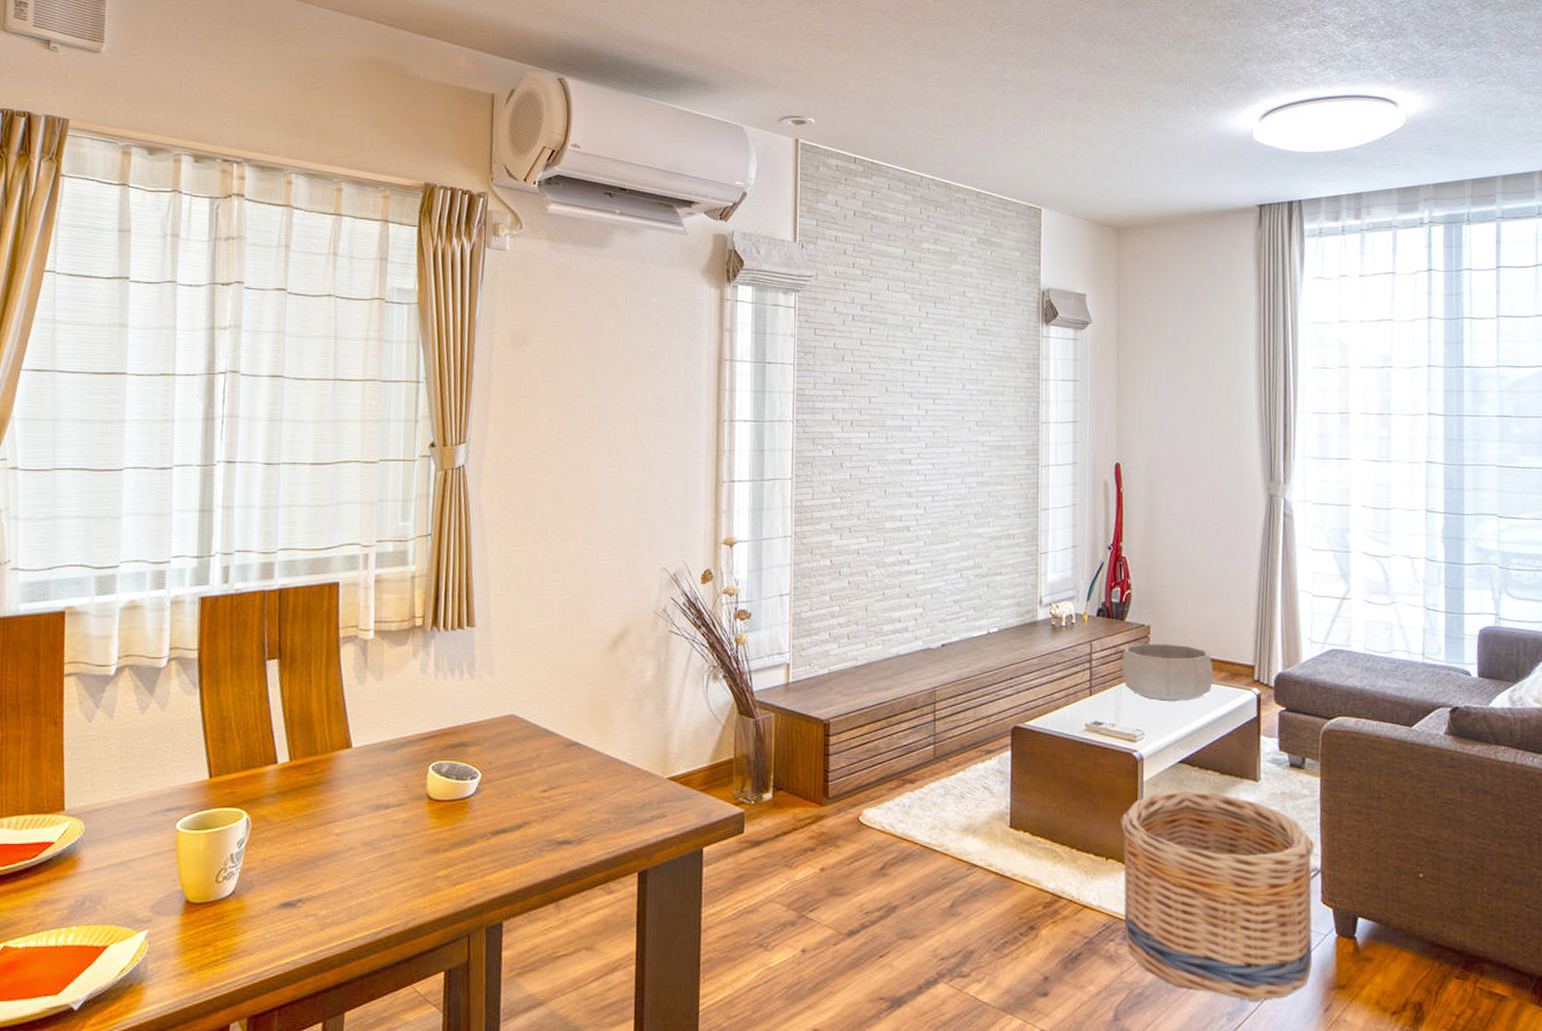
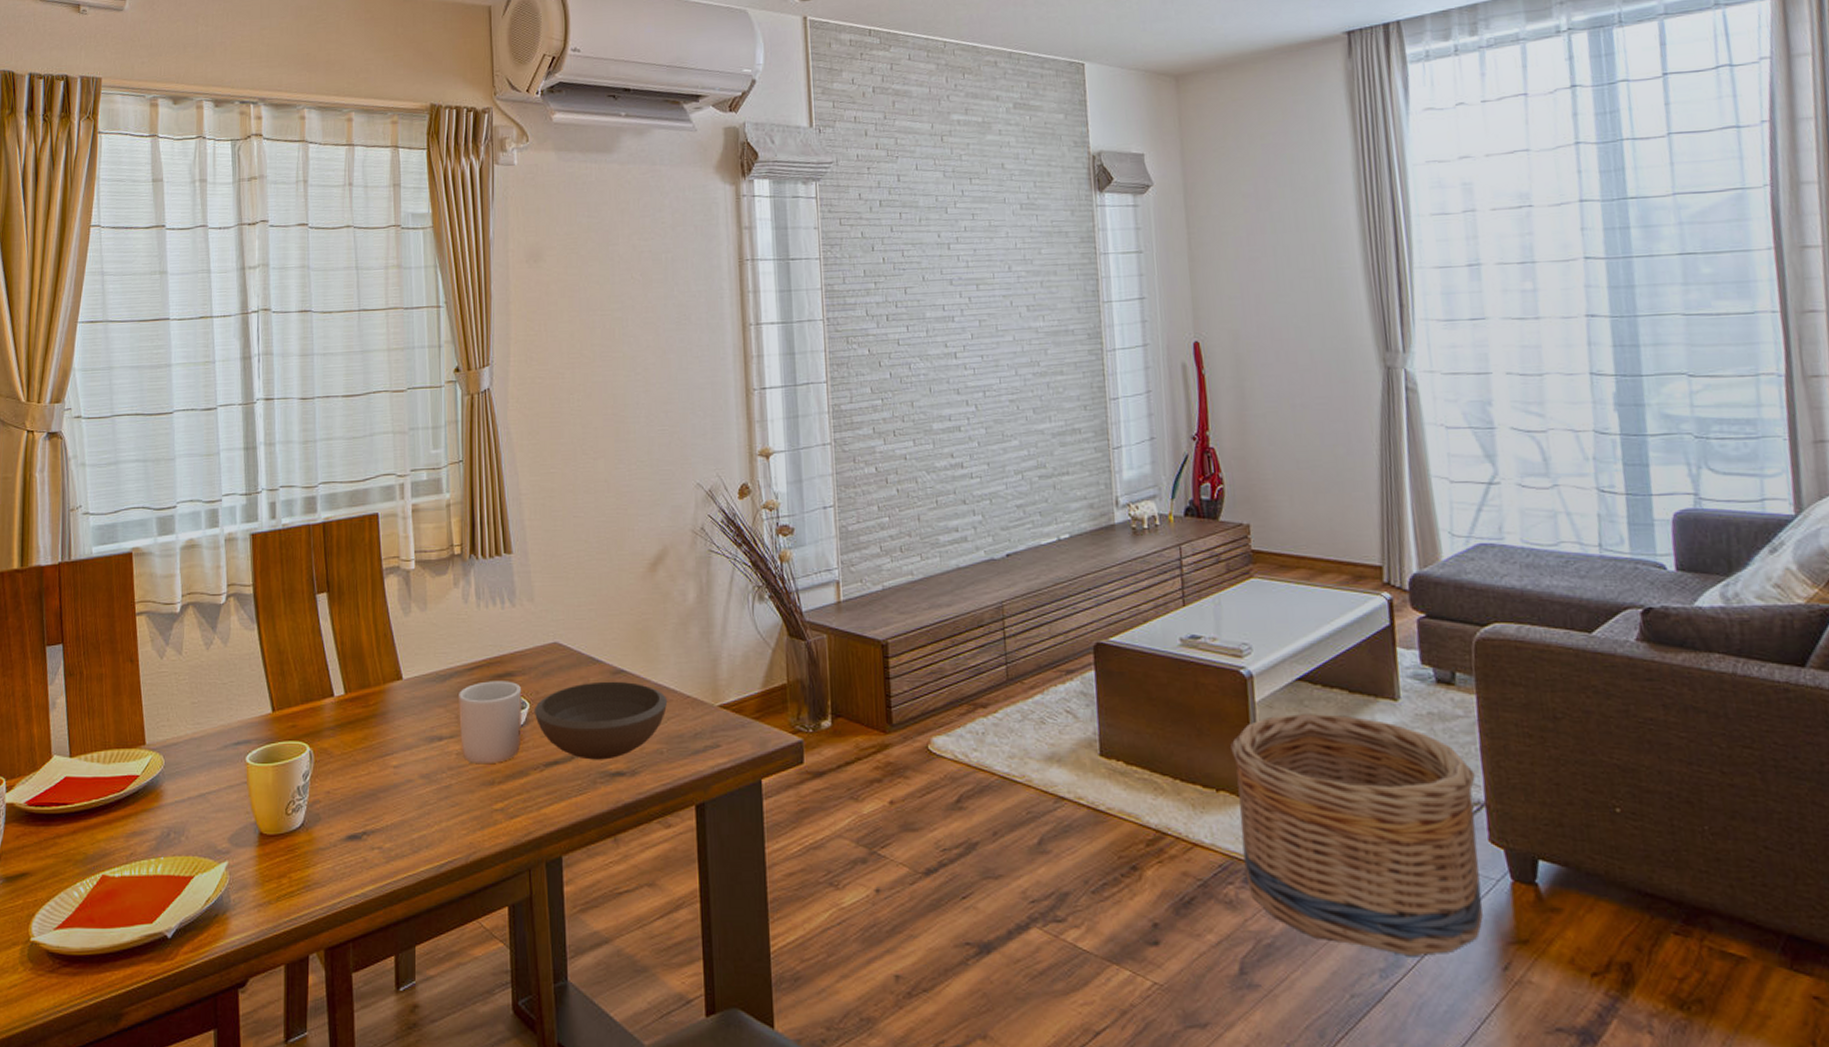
mug: none [407,751,475,833] -> present [459,681,522,765]
bowl: none [486,753,619,829] -> present [535,681,668,760]
decorative bowl: present [1121,643,1214,701] -> none [1218,544,1333,610]

